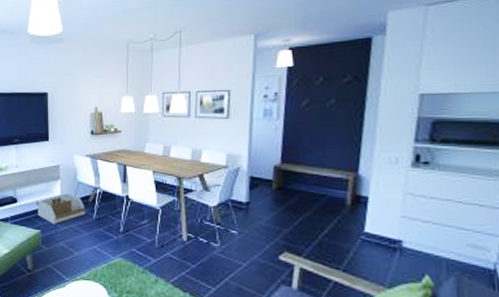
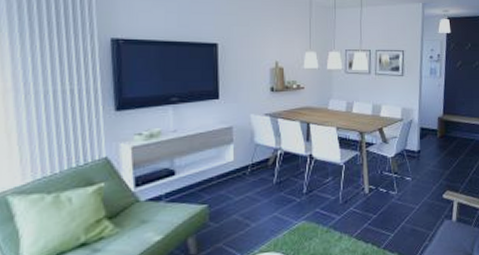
storage bin: present [35,193,86,225] -> none [200,158,265,196]

